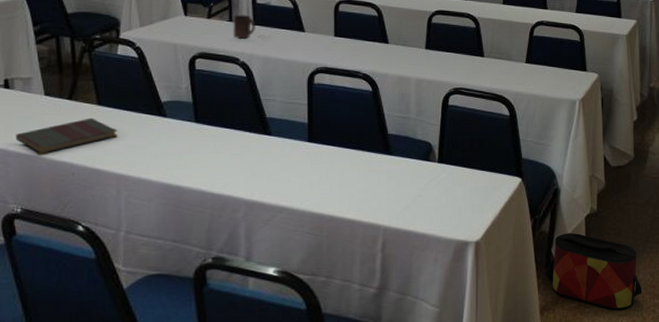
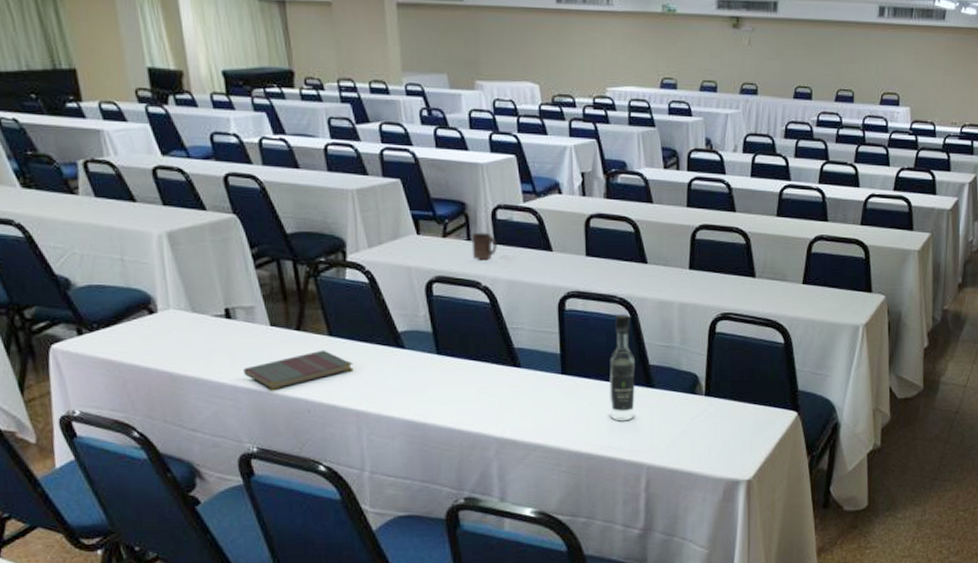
bottle: none [351,88,376,186] -> present [609,314,636,421]
bag: present [544,232,642,311] -> none [822,470,928,552]

